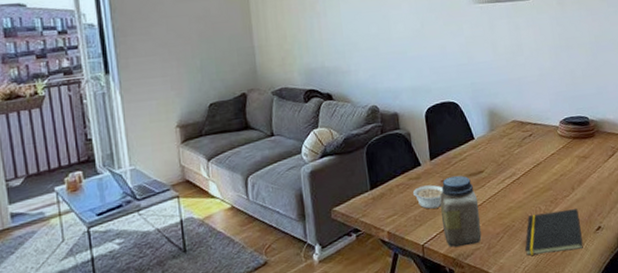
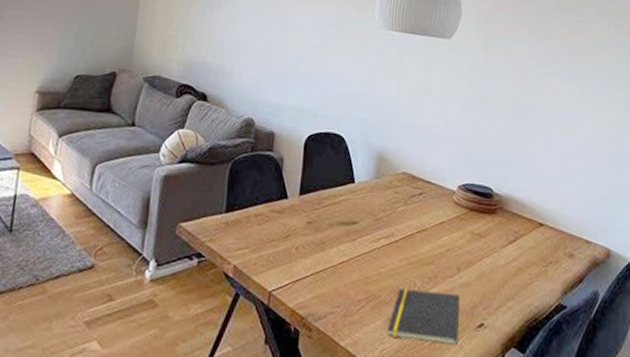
legume: present [413,185,443,209] -> none [272,222,307,252]
jar: present [439,175,482,248] -> none [297,219,345,307]

